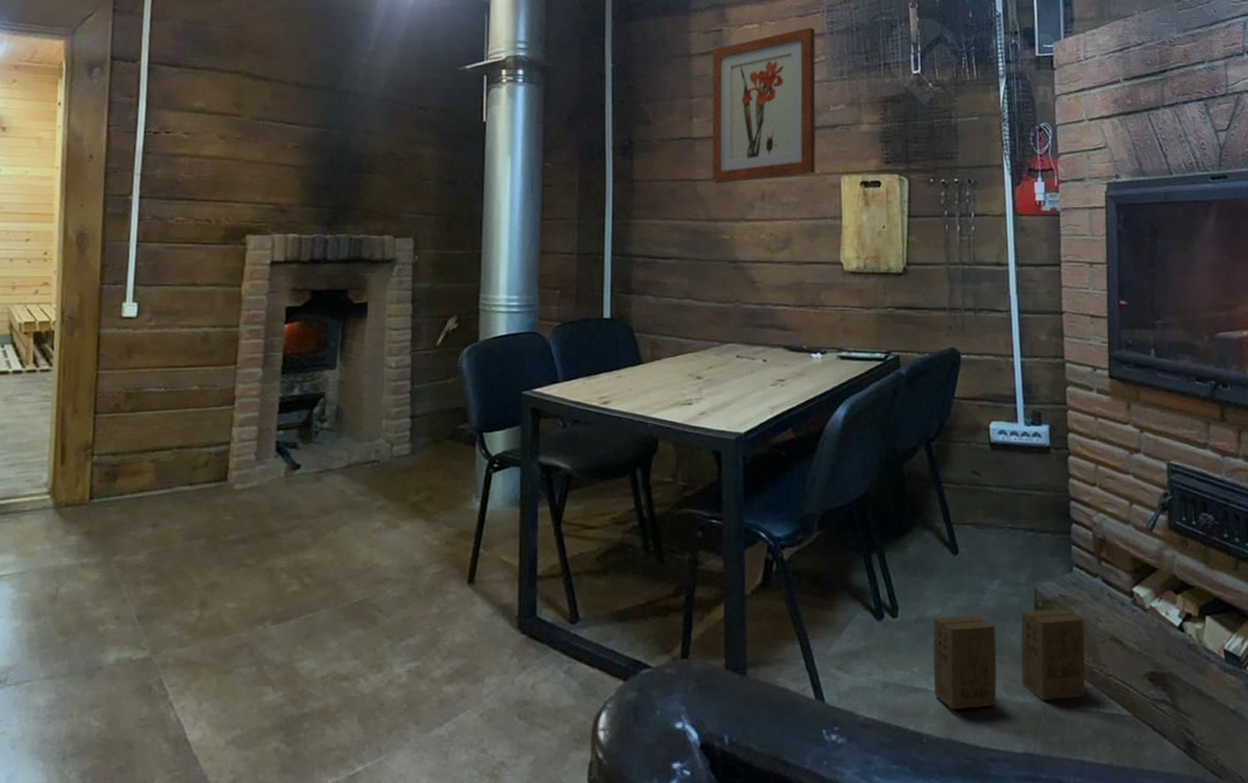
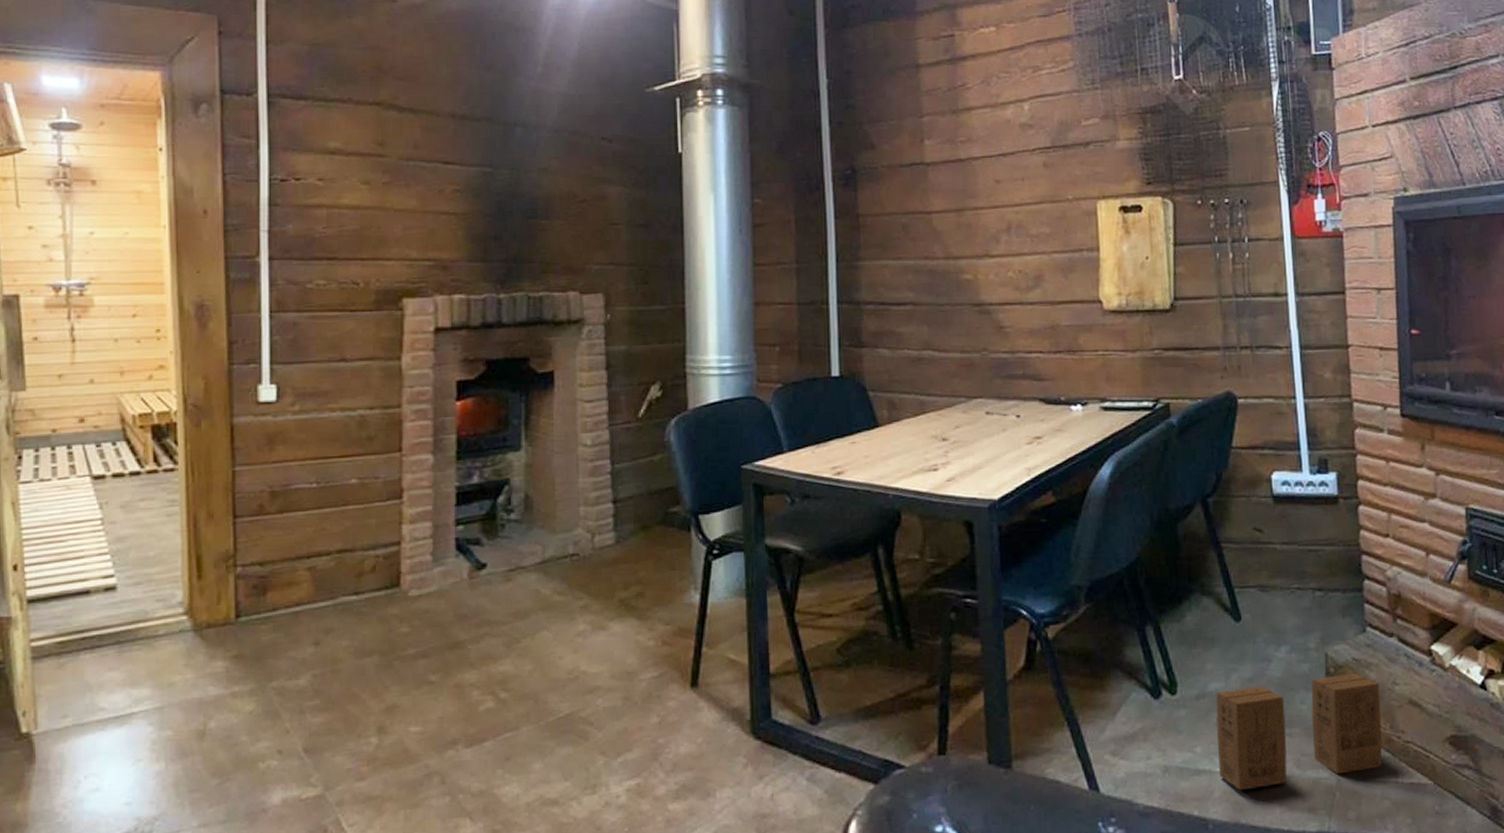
wall art: present [712,27,816,184] -> none [944,29,1068,216]

